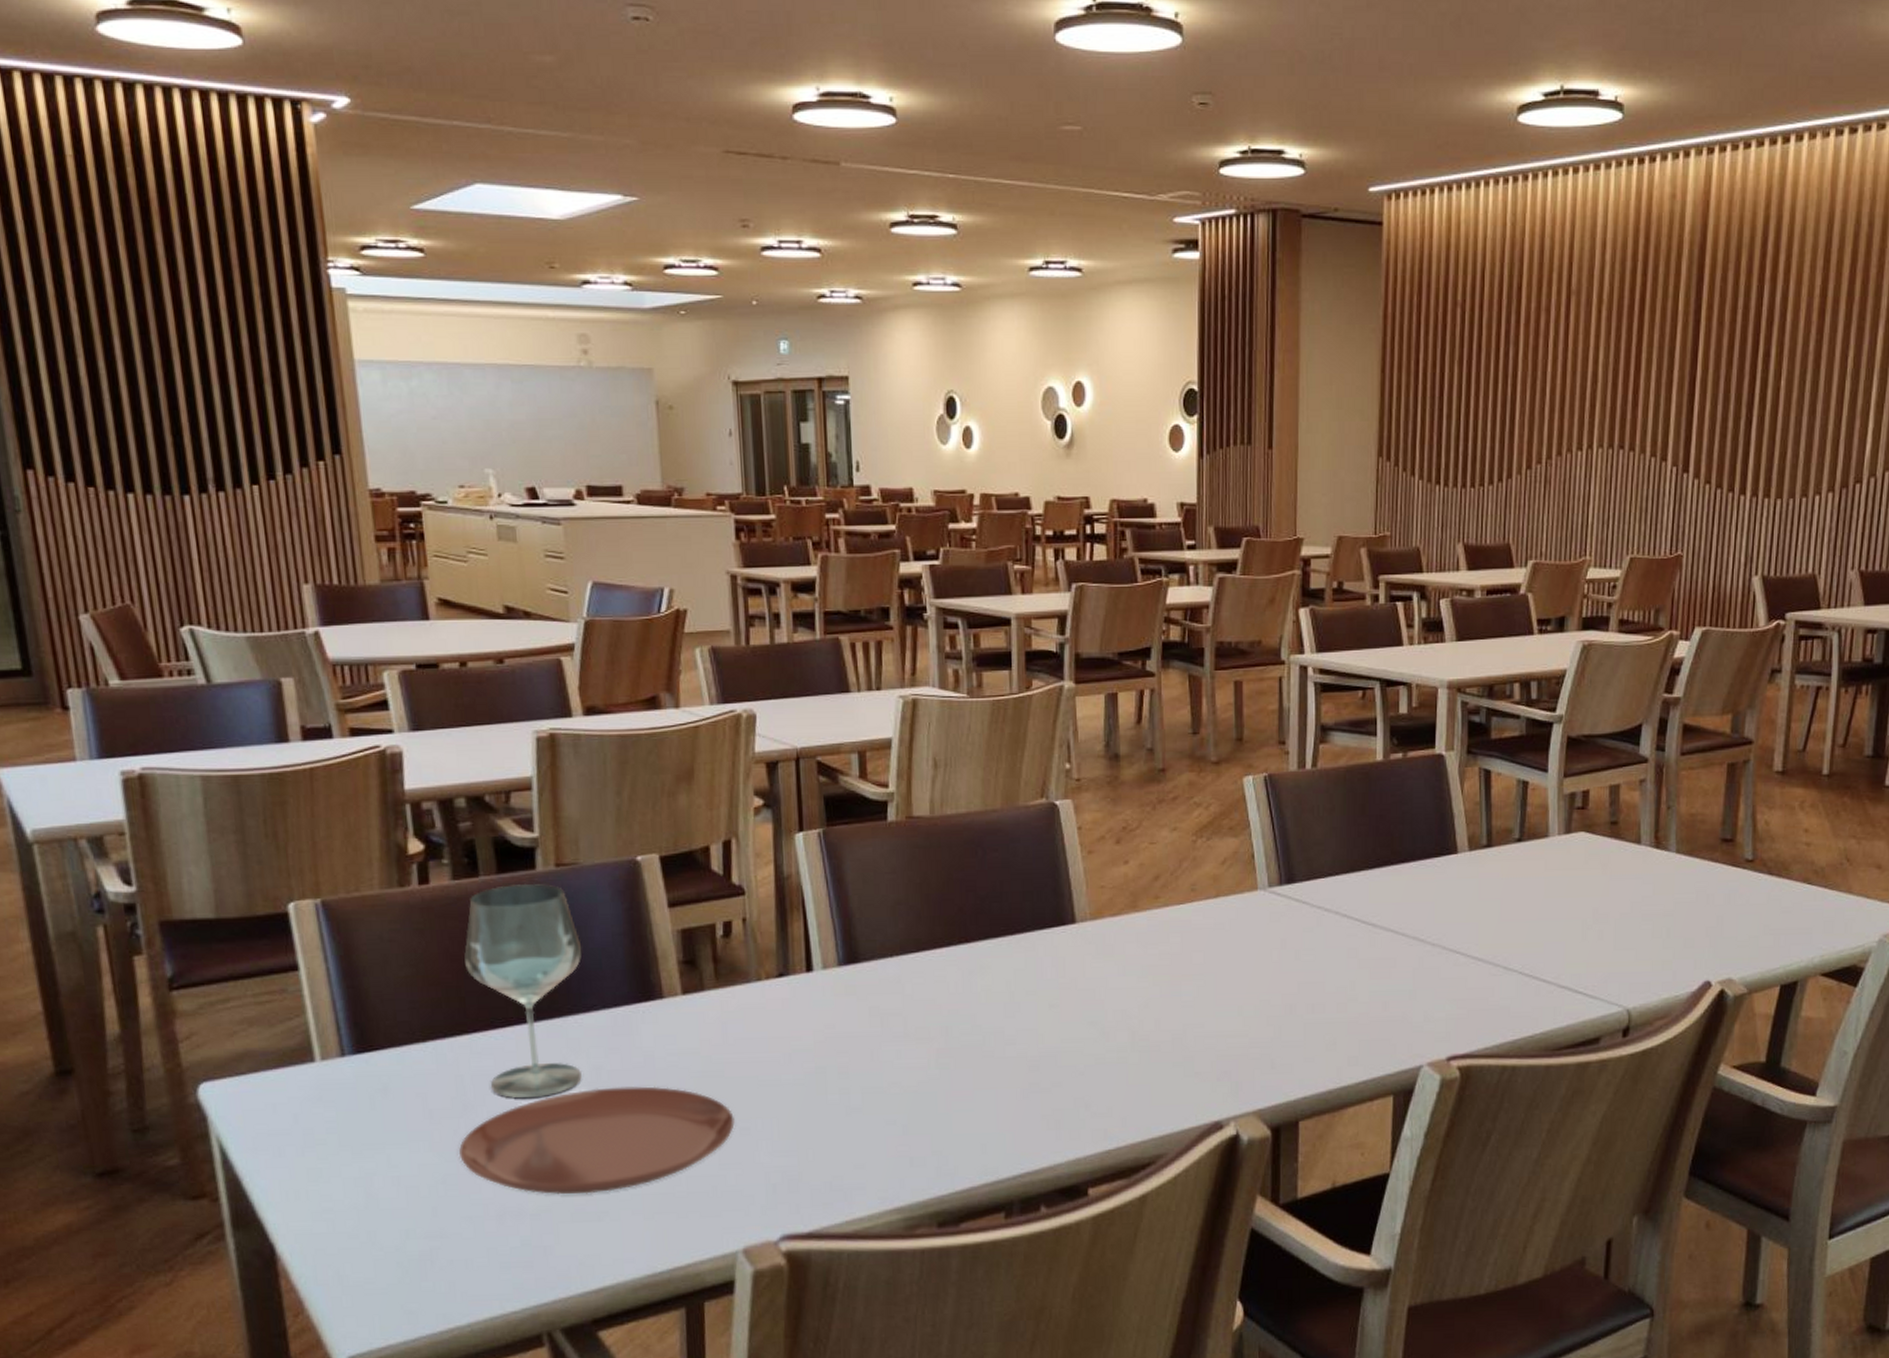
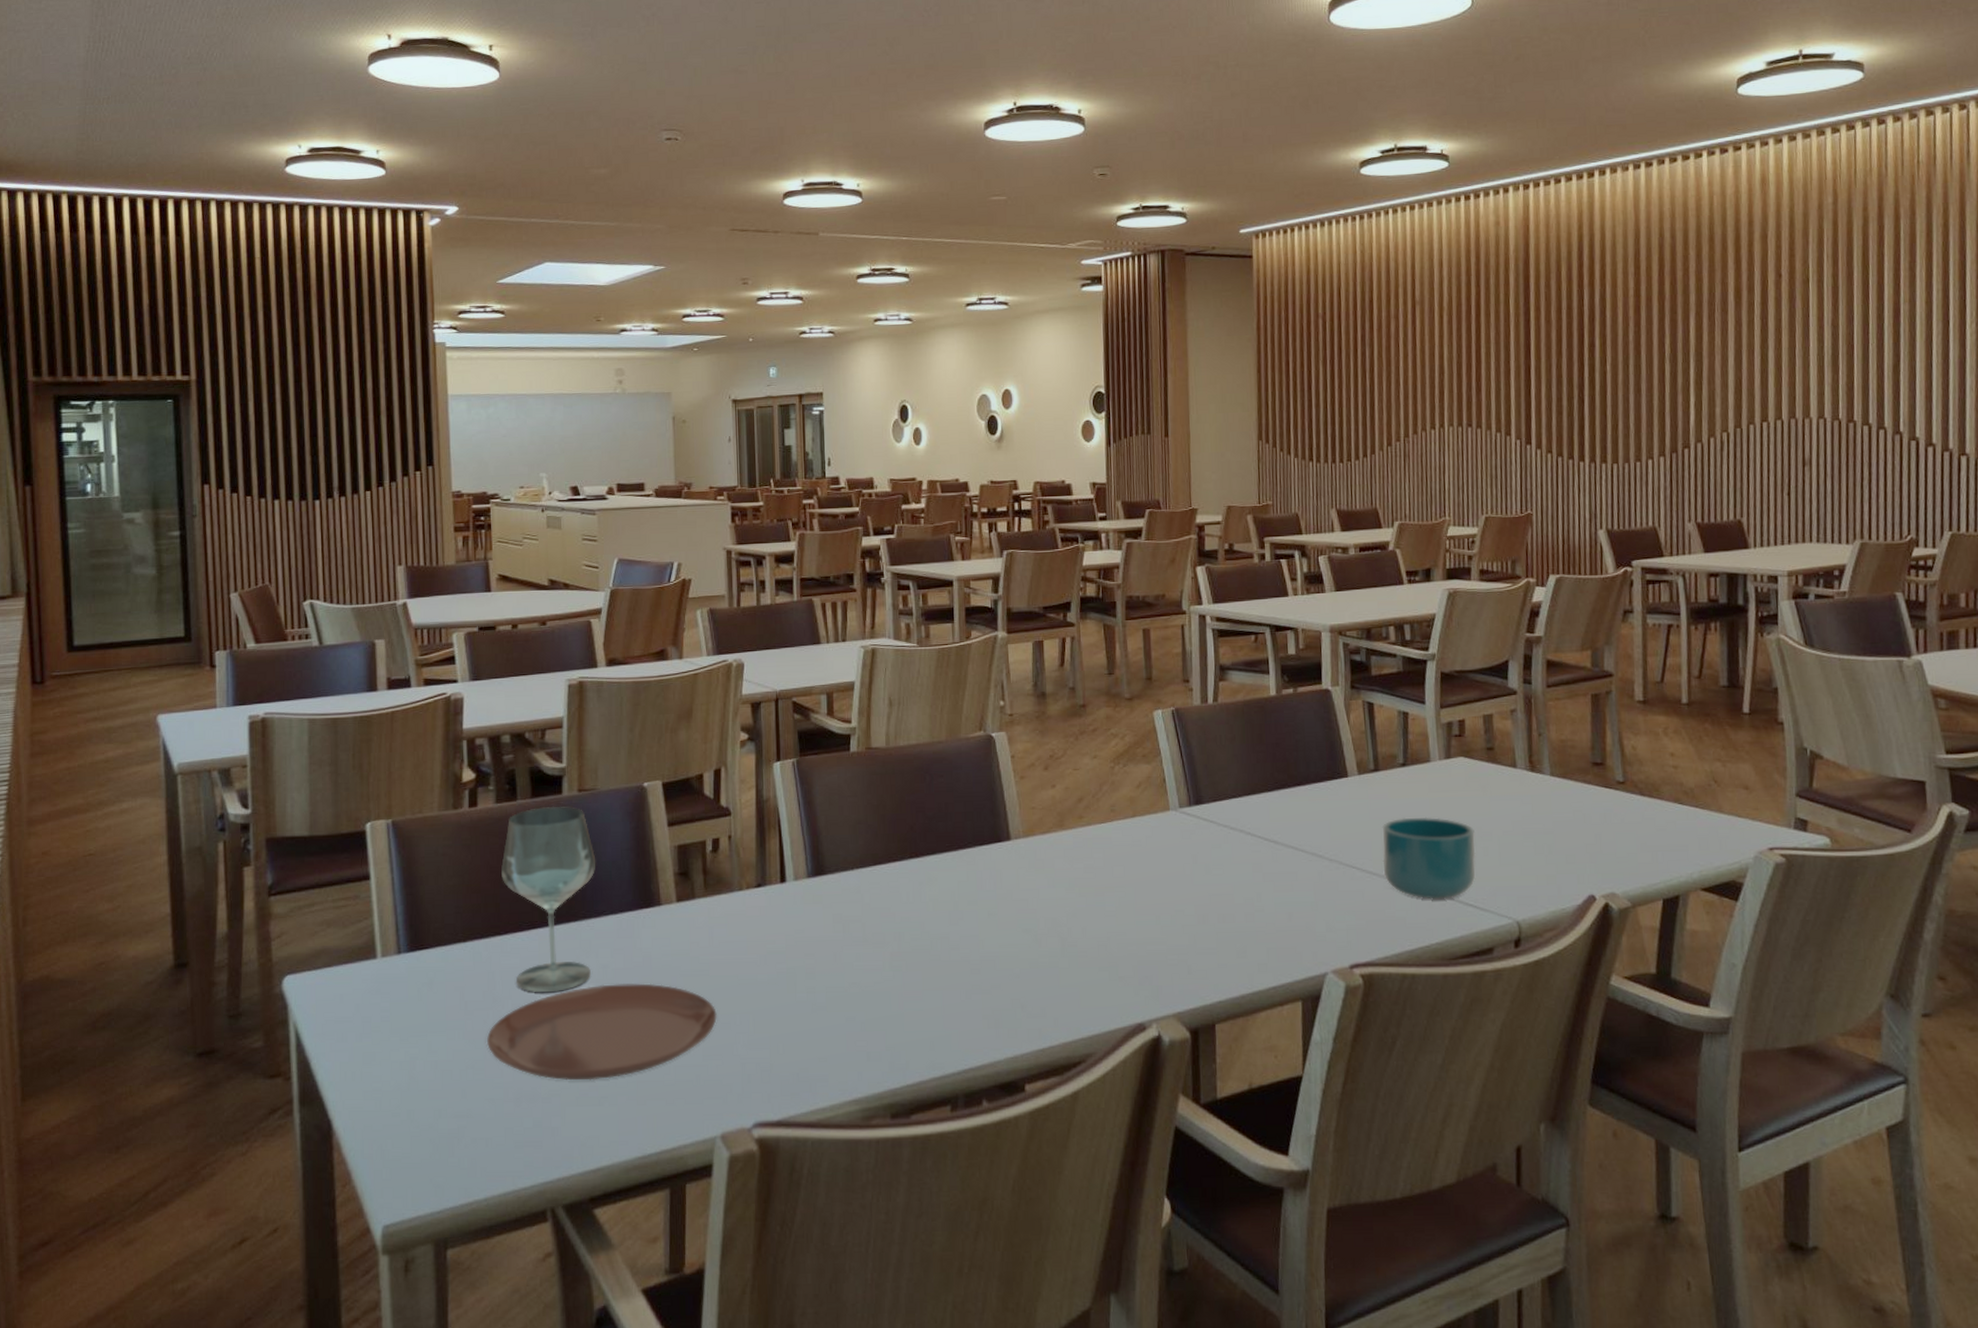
cup: none [1489,897,1590,987] -> present [1382,817,1476,900]

